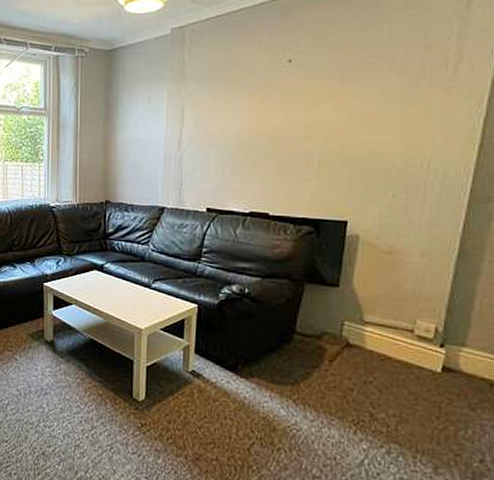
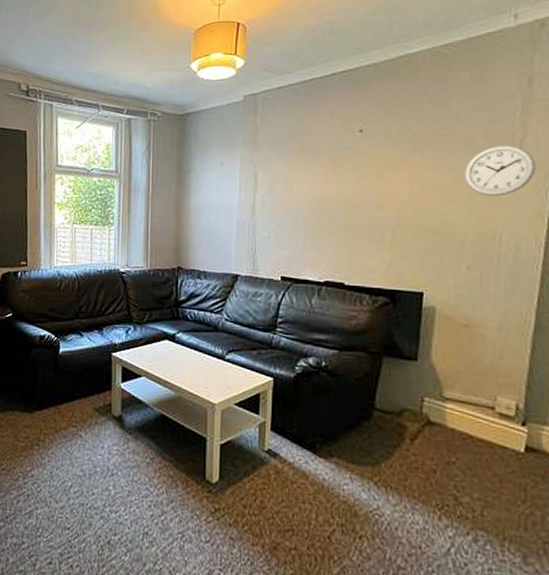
wall clock: none [394,71,469,124] -> present [464,145,536,196]

